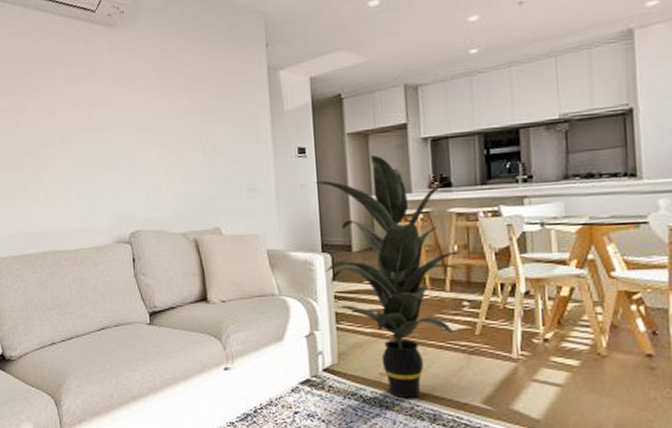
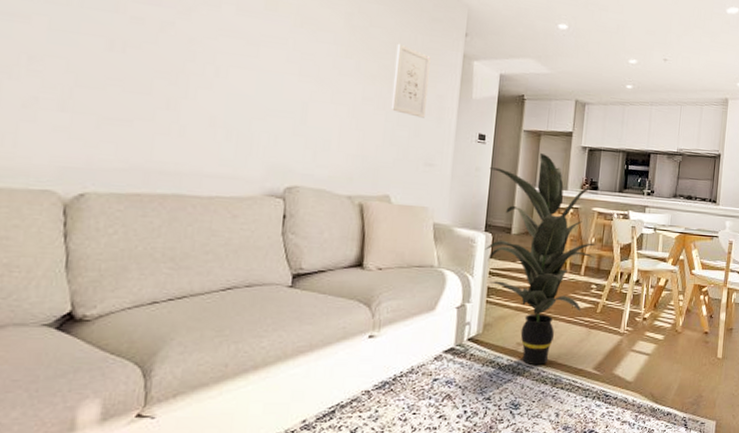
wall art: none [201,73,240,144] -> present [390,43,431,118]

